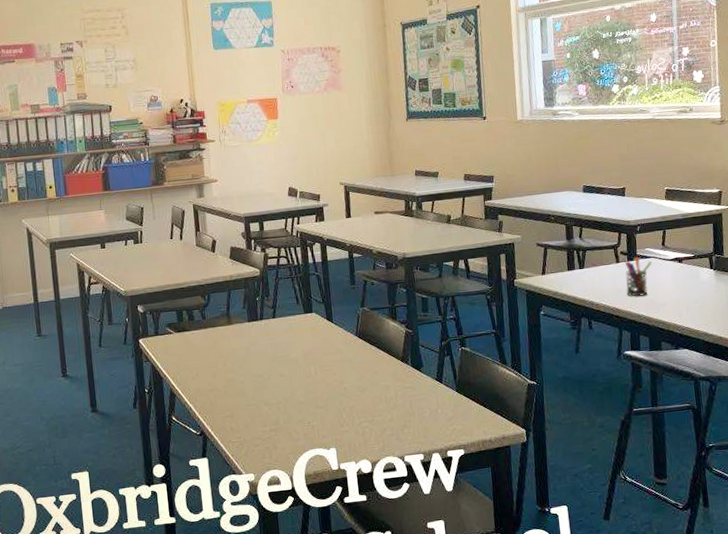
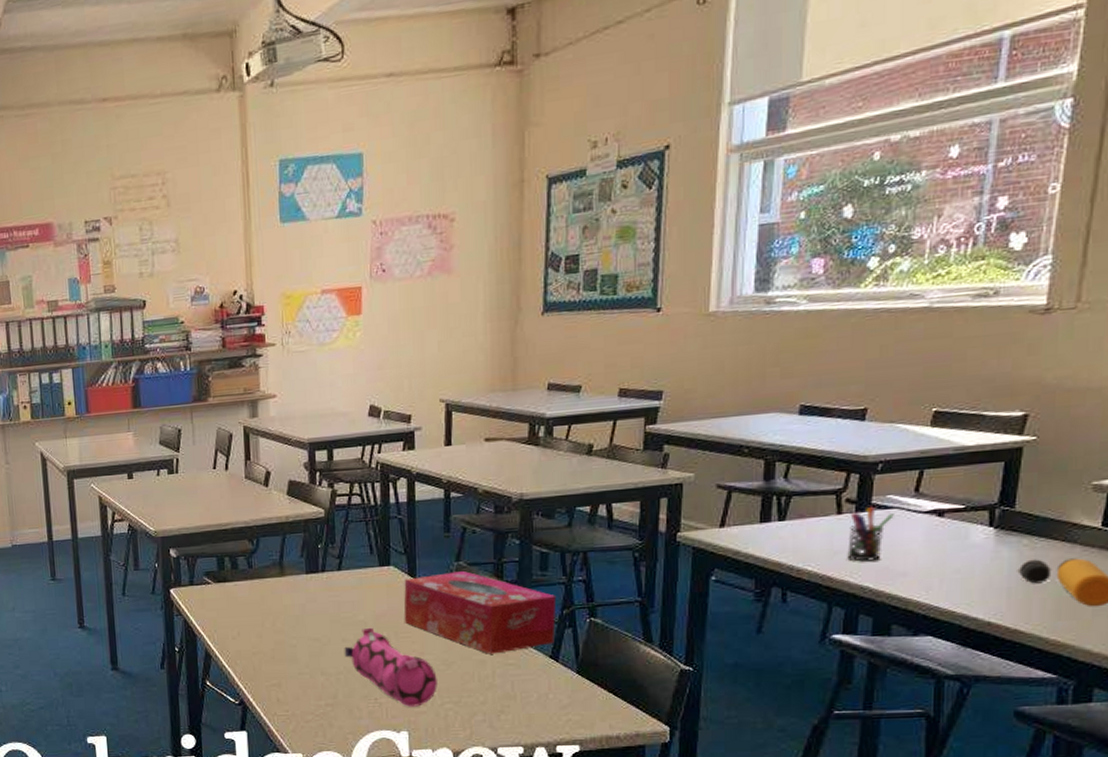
pencil case: none [281,363,355,428] -> present [344,627,437,707]
tissue box: none [324,315,438,380] -> present [403,571,557,654]

